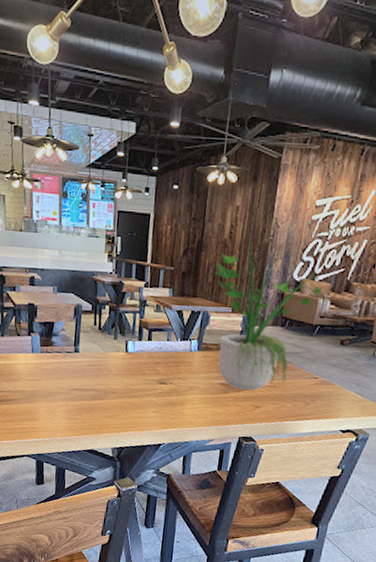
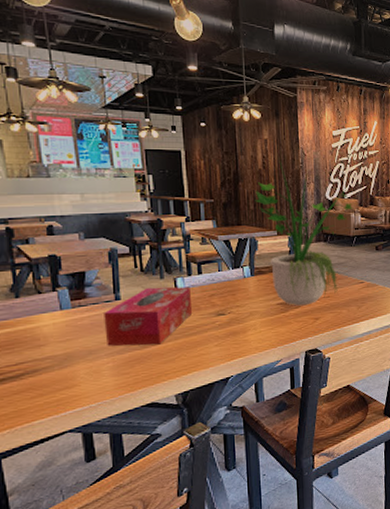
tissue box: none [63,345,139,400] -> present [104,286,193,346]

